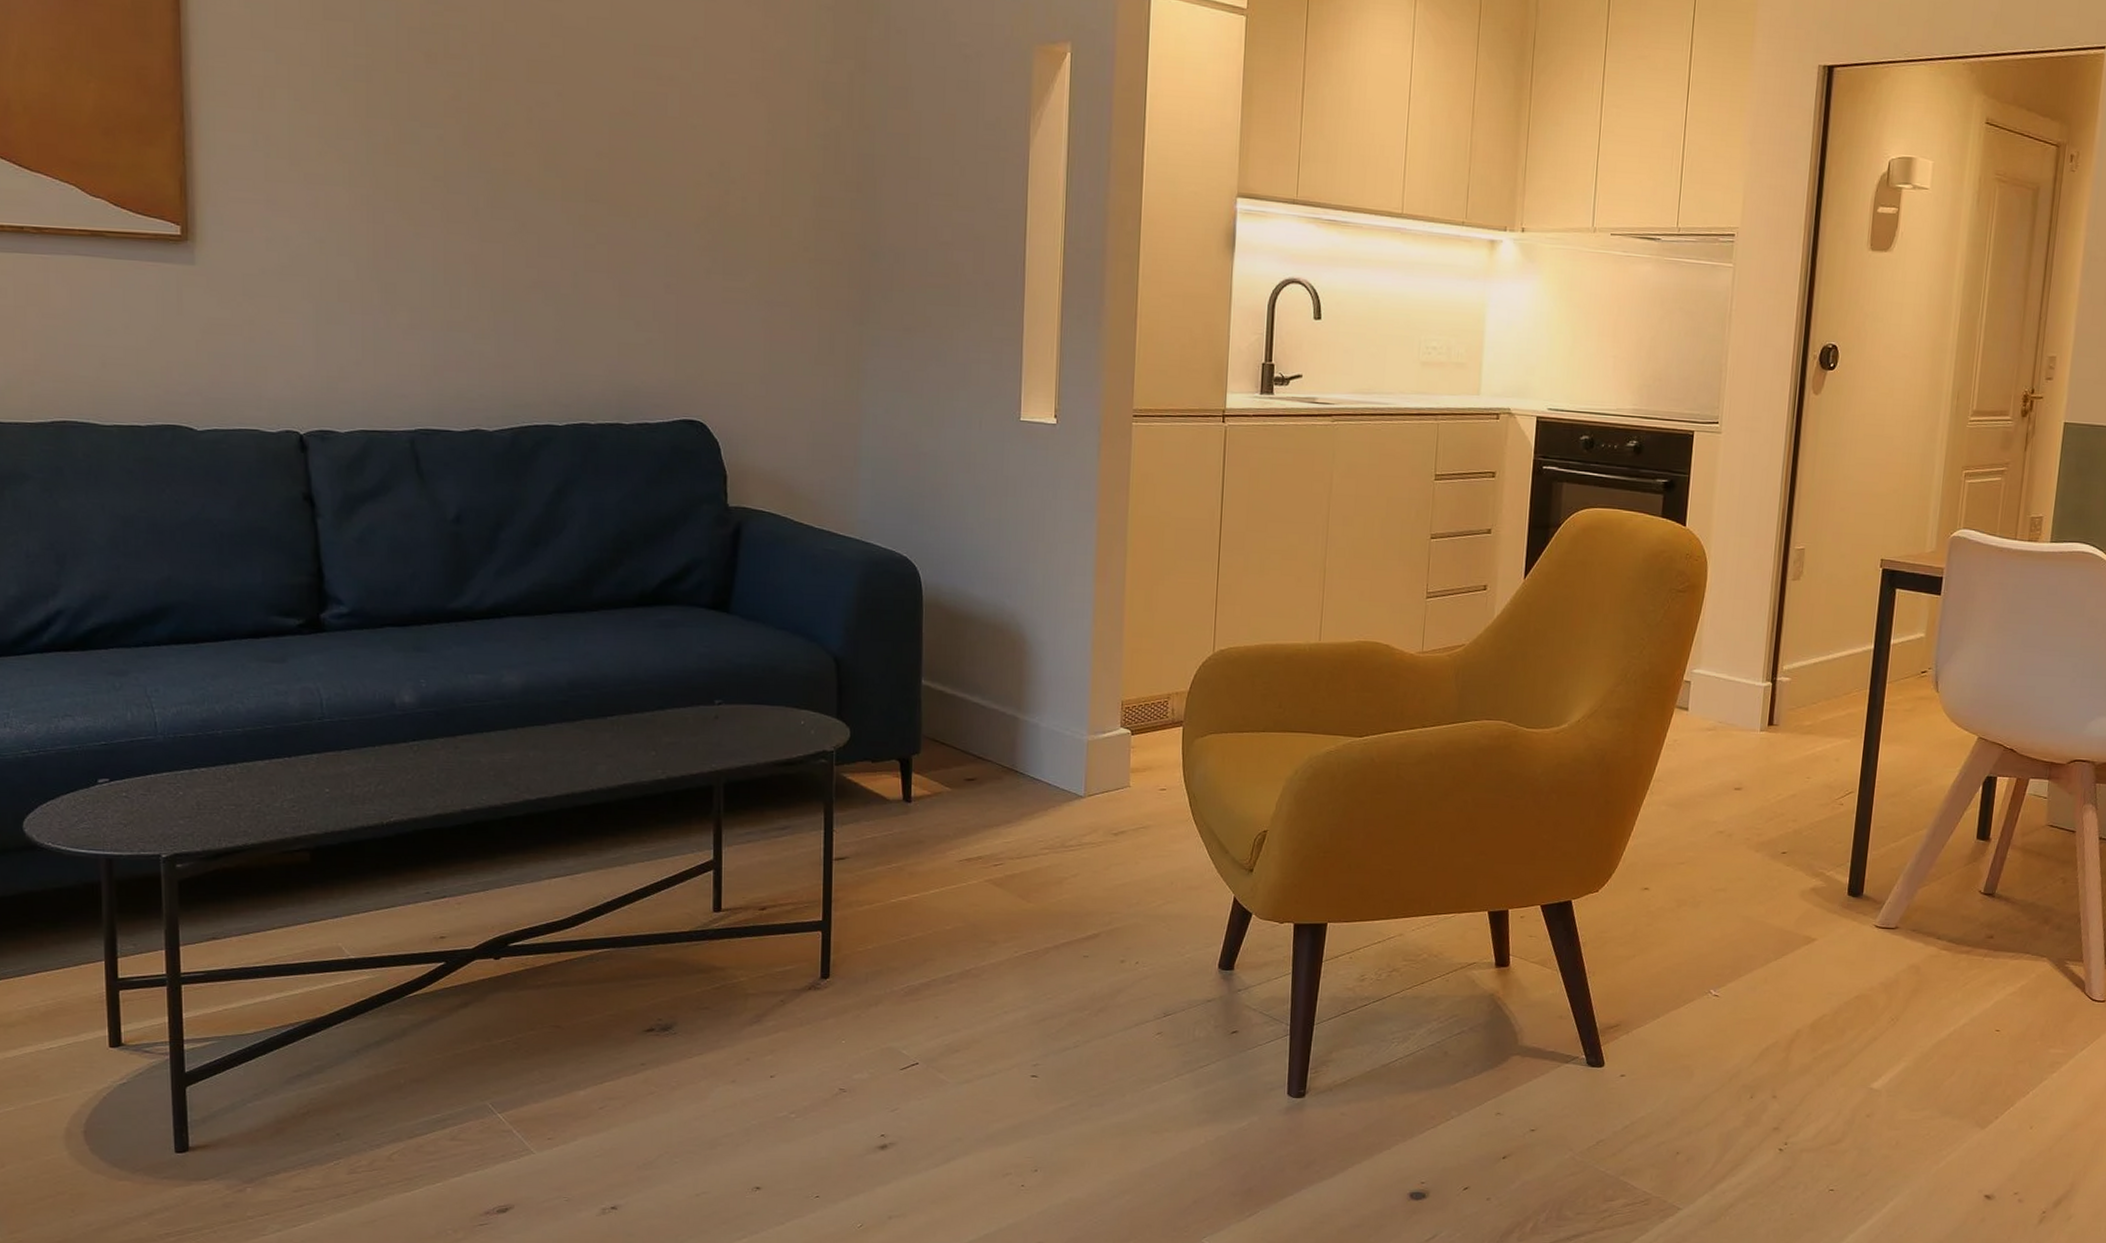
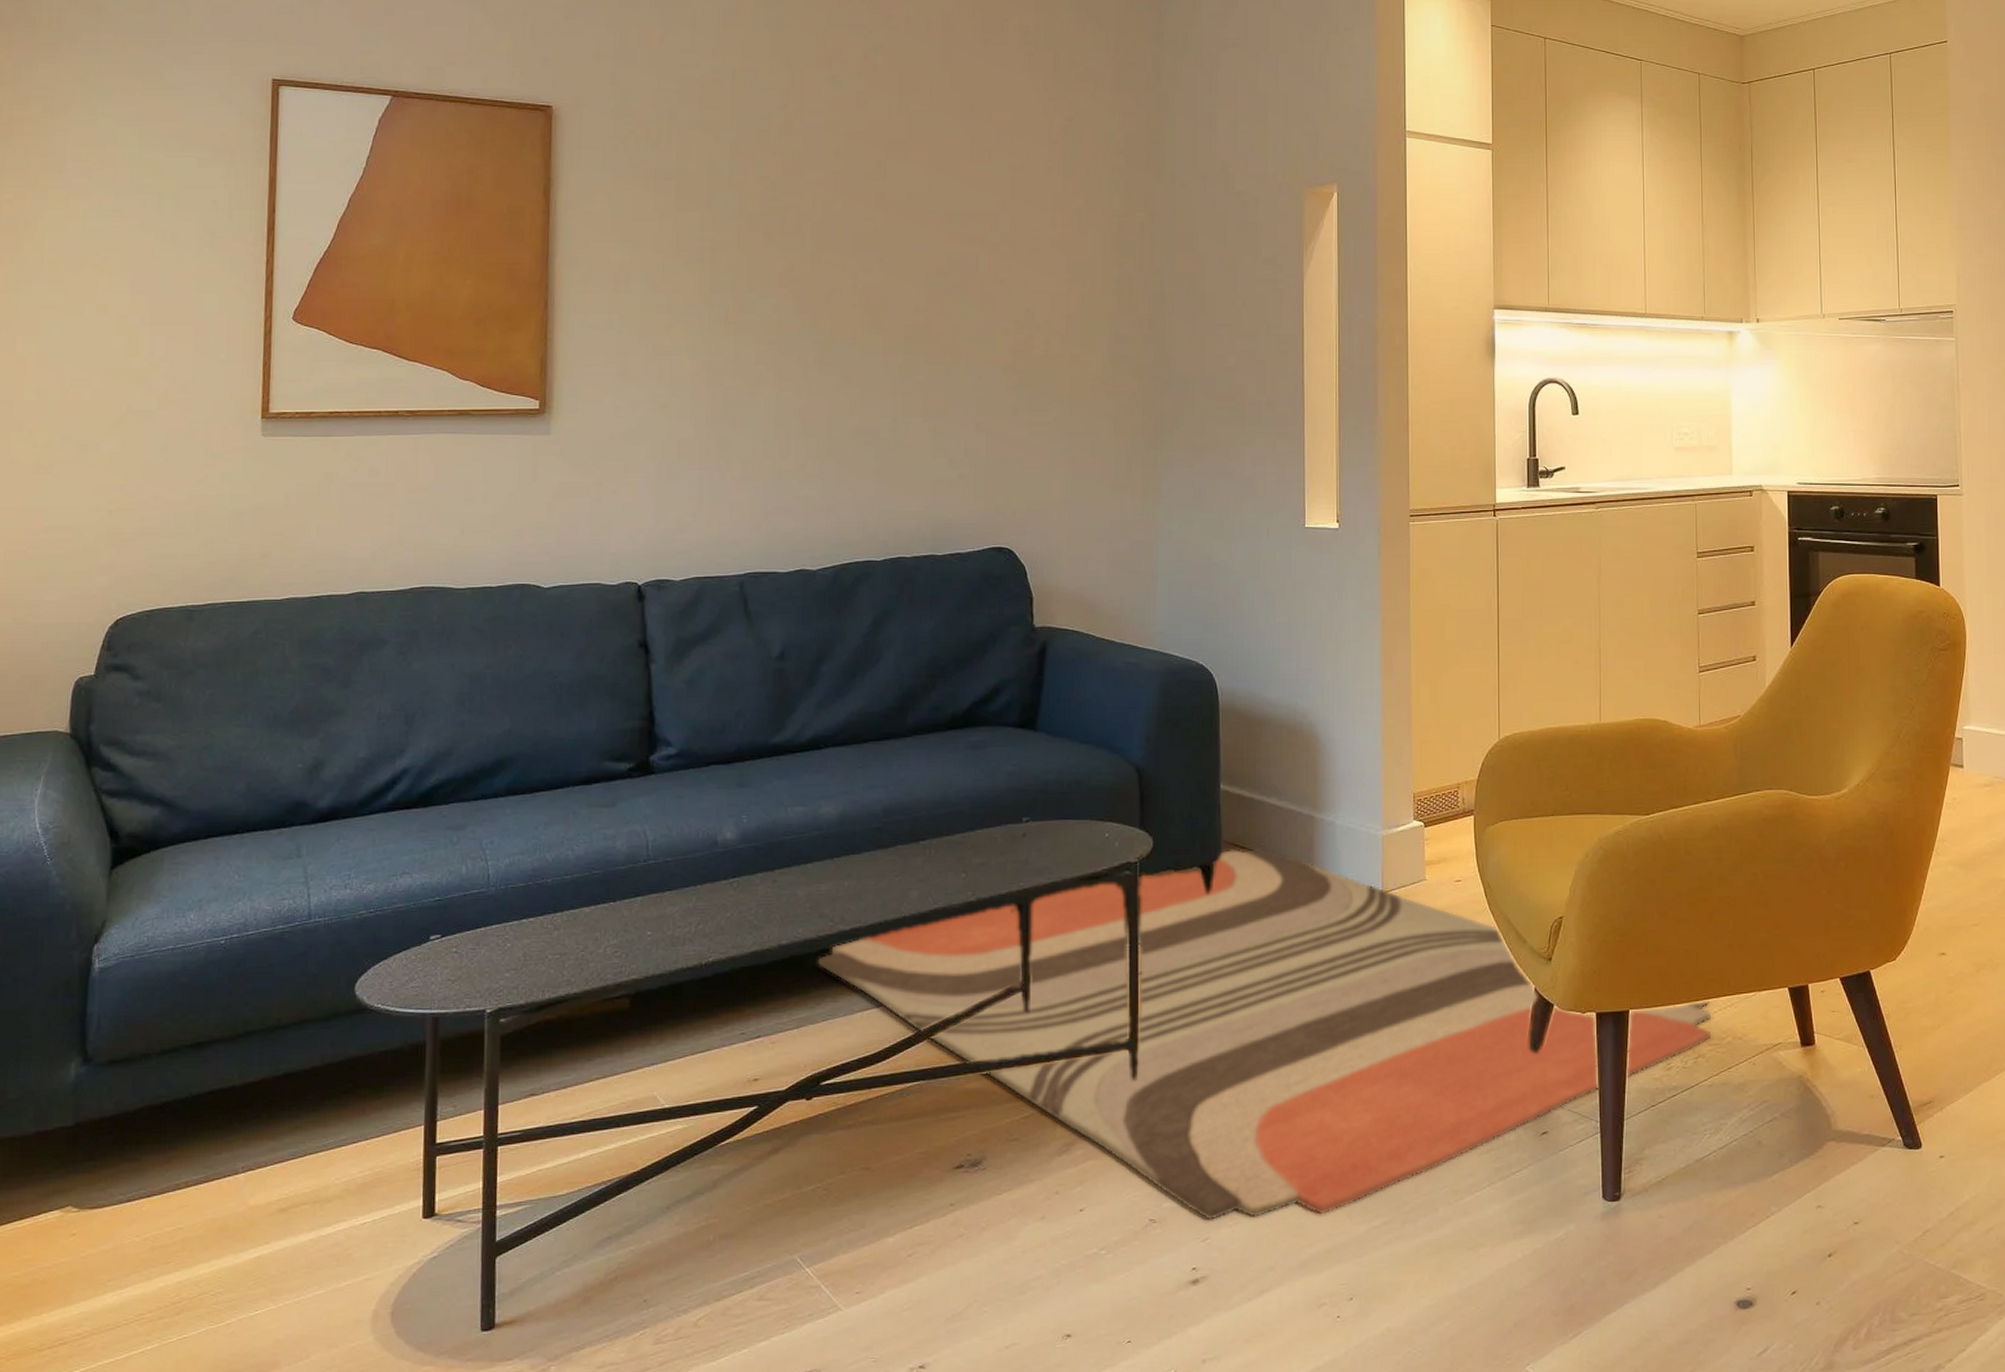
rug: none [503,745,1410,1094] -> present [817,848,1712,1220]

